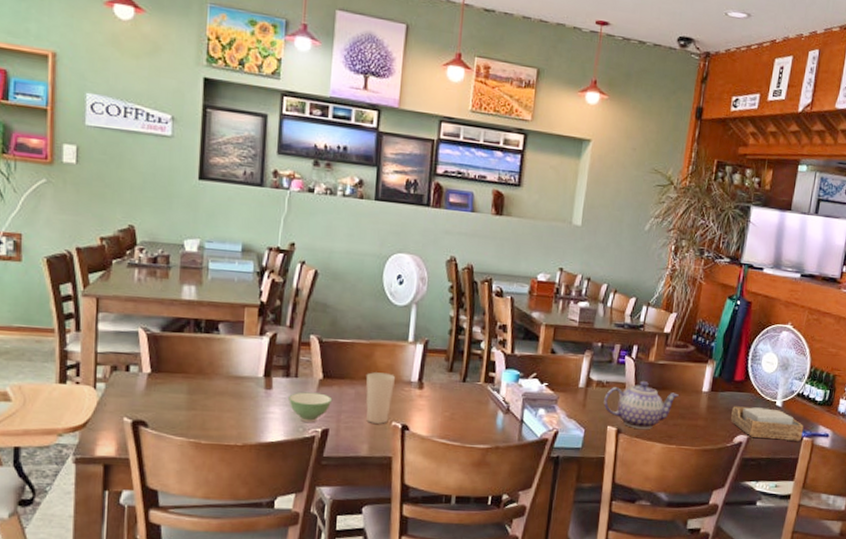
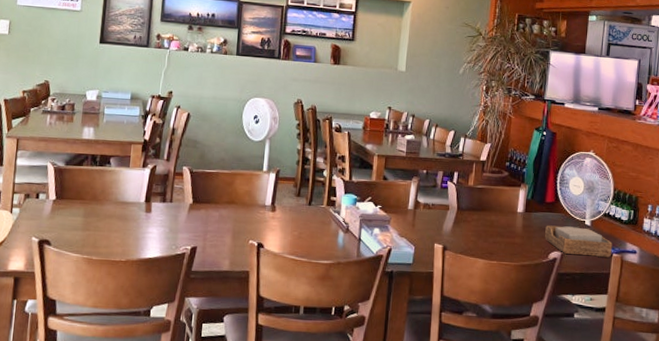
bowl: present [287,392,333,422] -> none [163,215,201,241]
cup: present [366,372,396,424] -> none [228,197,253,242]
teapot: present [603,380,679,430] -> none [430,202,497,247]

